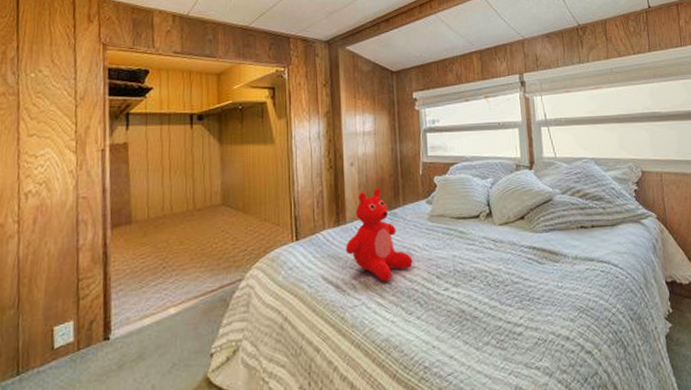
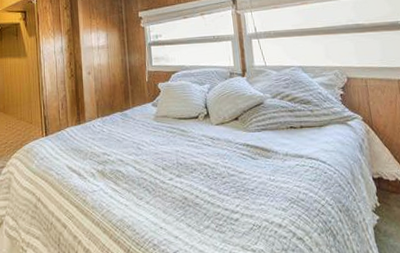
teddy bear: present [346,187,413,282] -> none [86,92,142,172]

